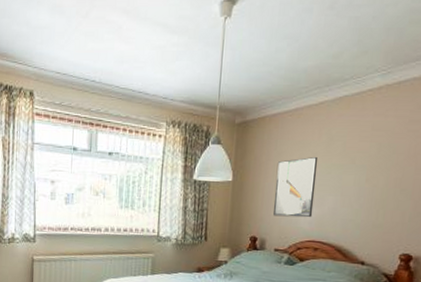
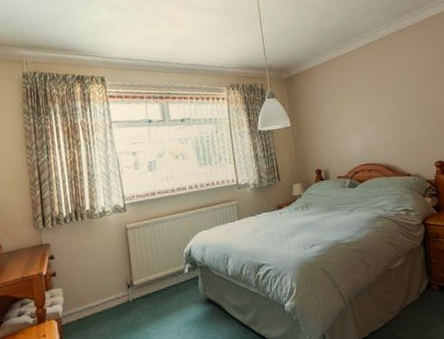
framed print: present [273,157,318,218] -> none [323,96,361,149]

